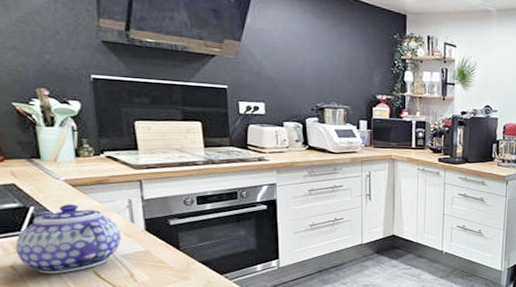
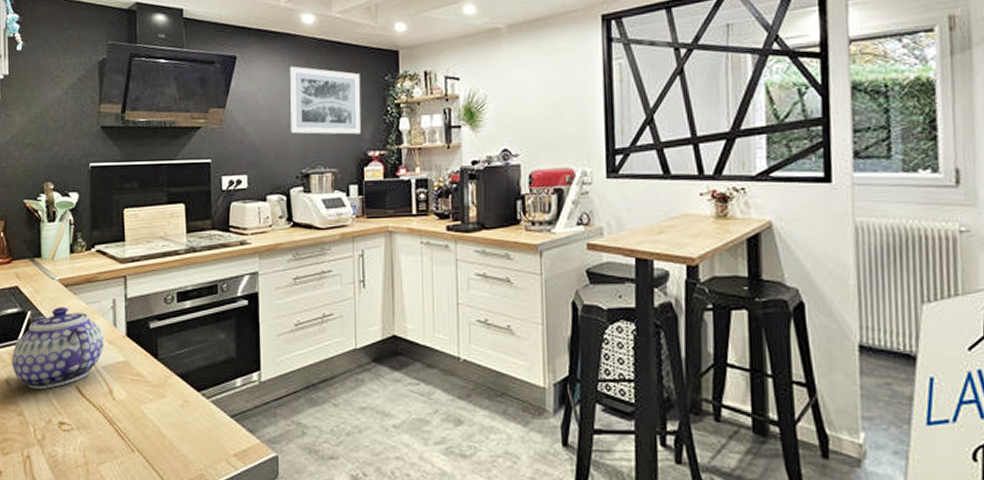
wall art: none [305,12,372,80] -> present [289,66,361,135]

